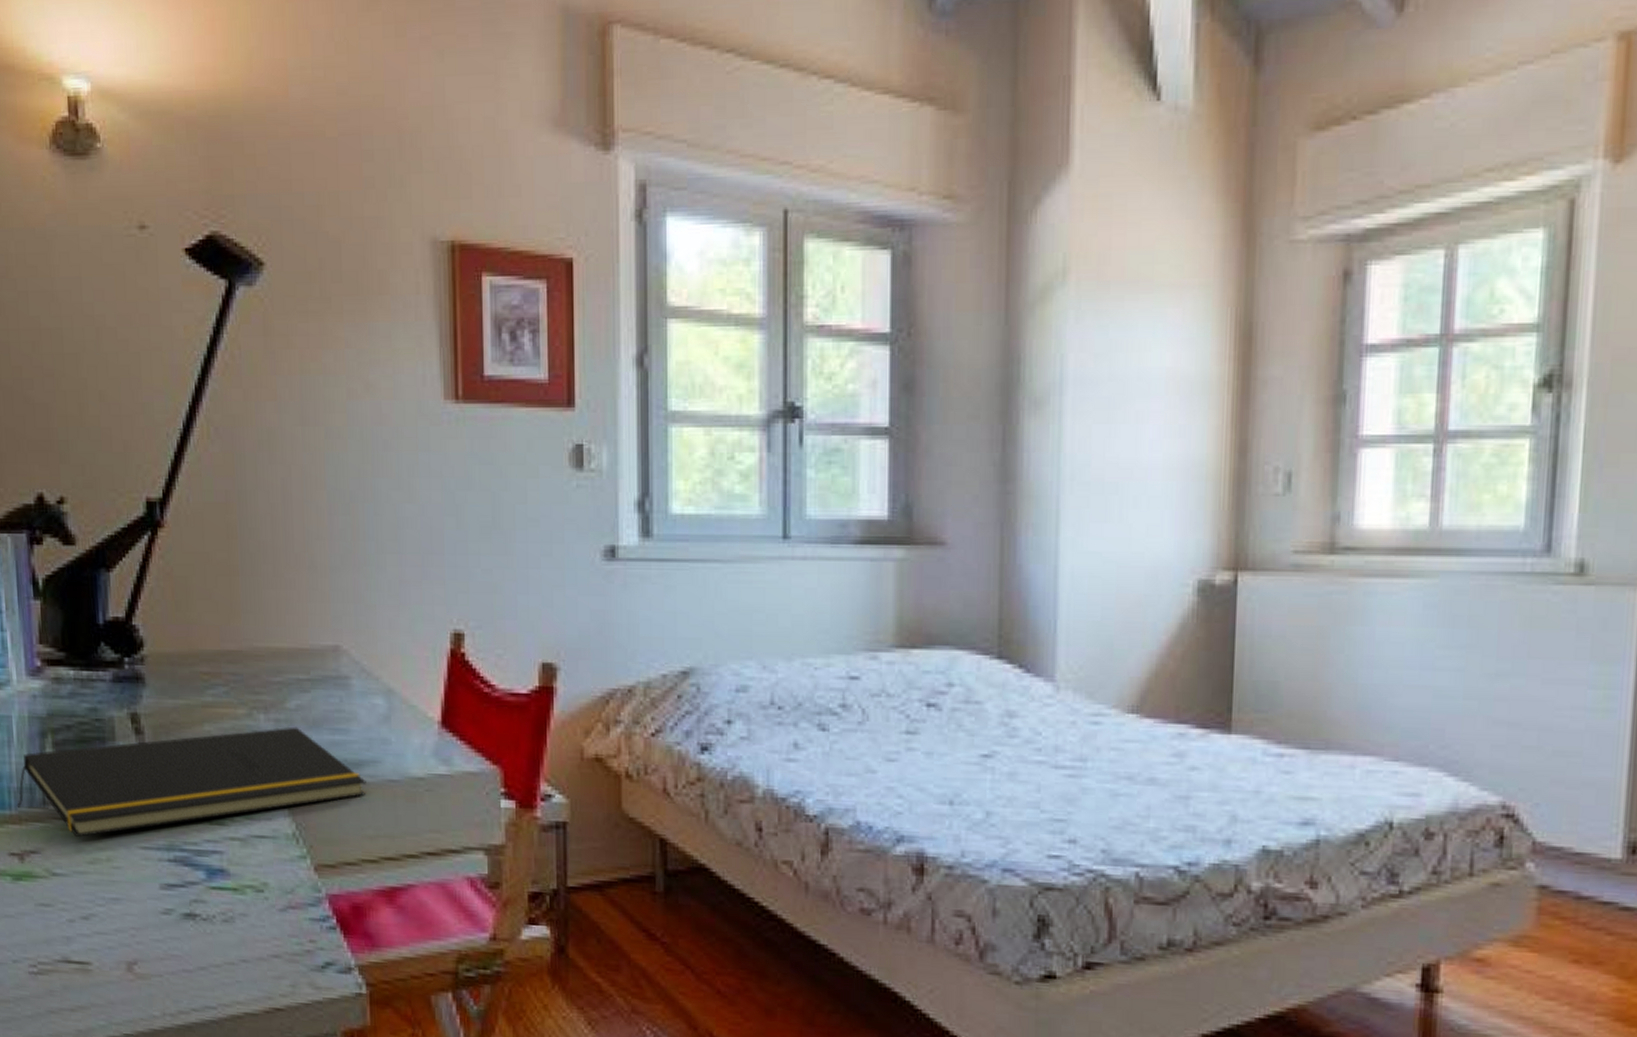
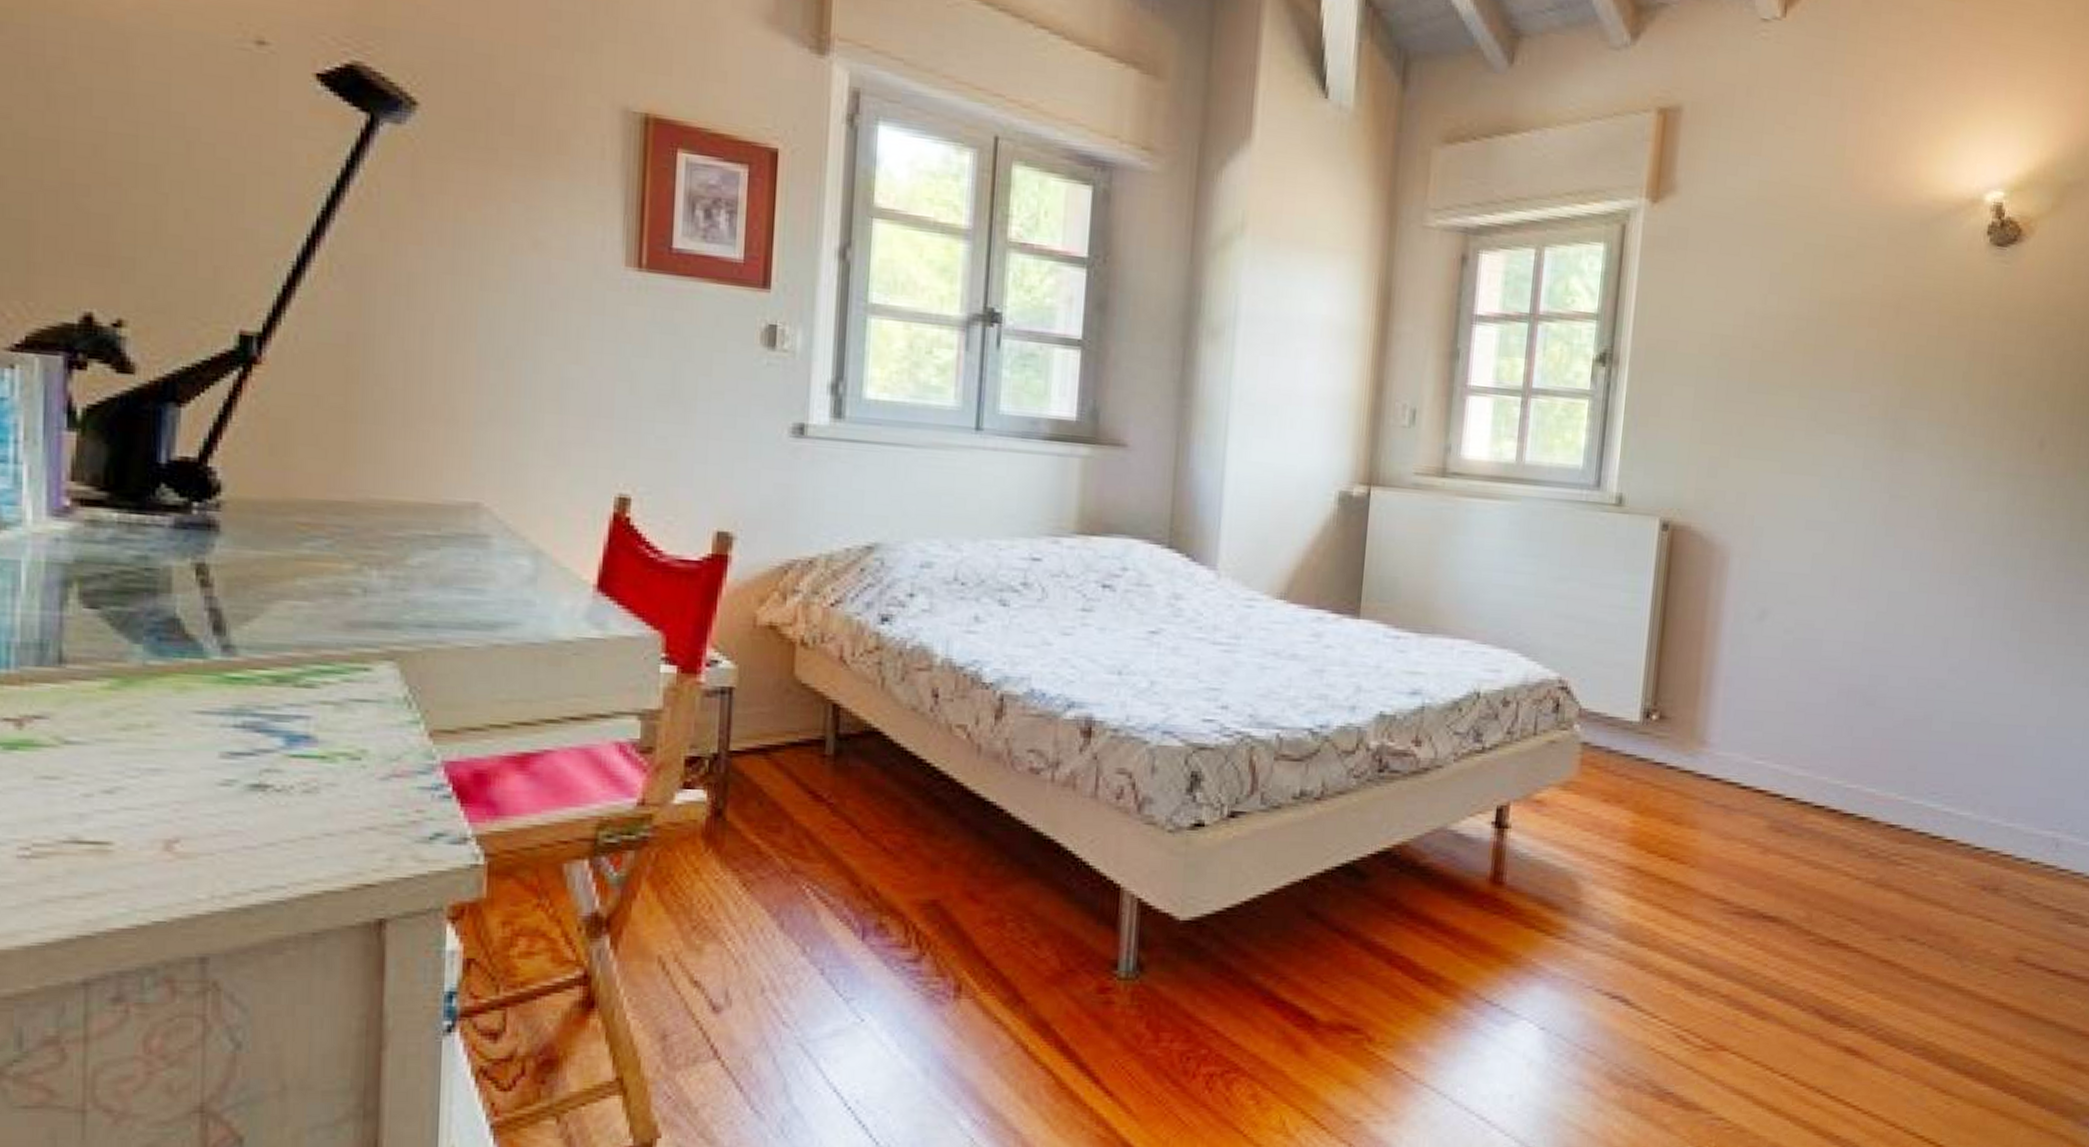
notepad: present [16,726,366,837] -> none [18,584,502,700]

